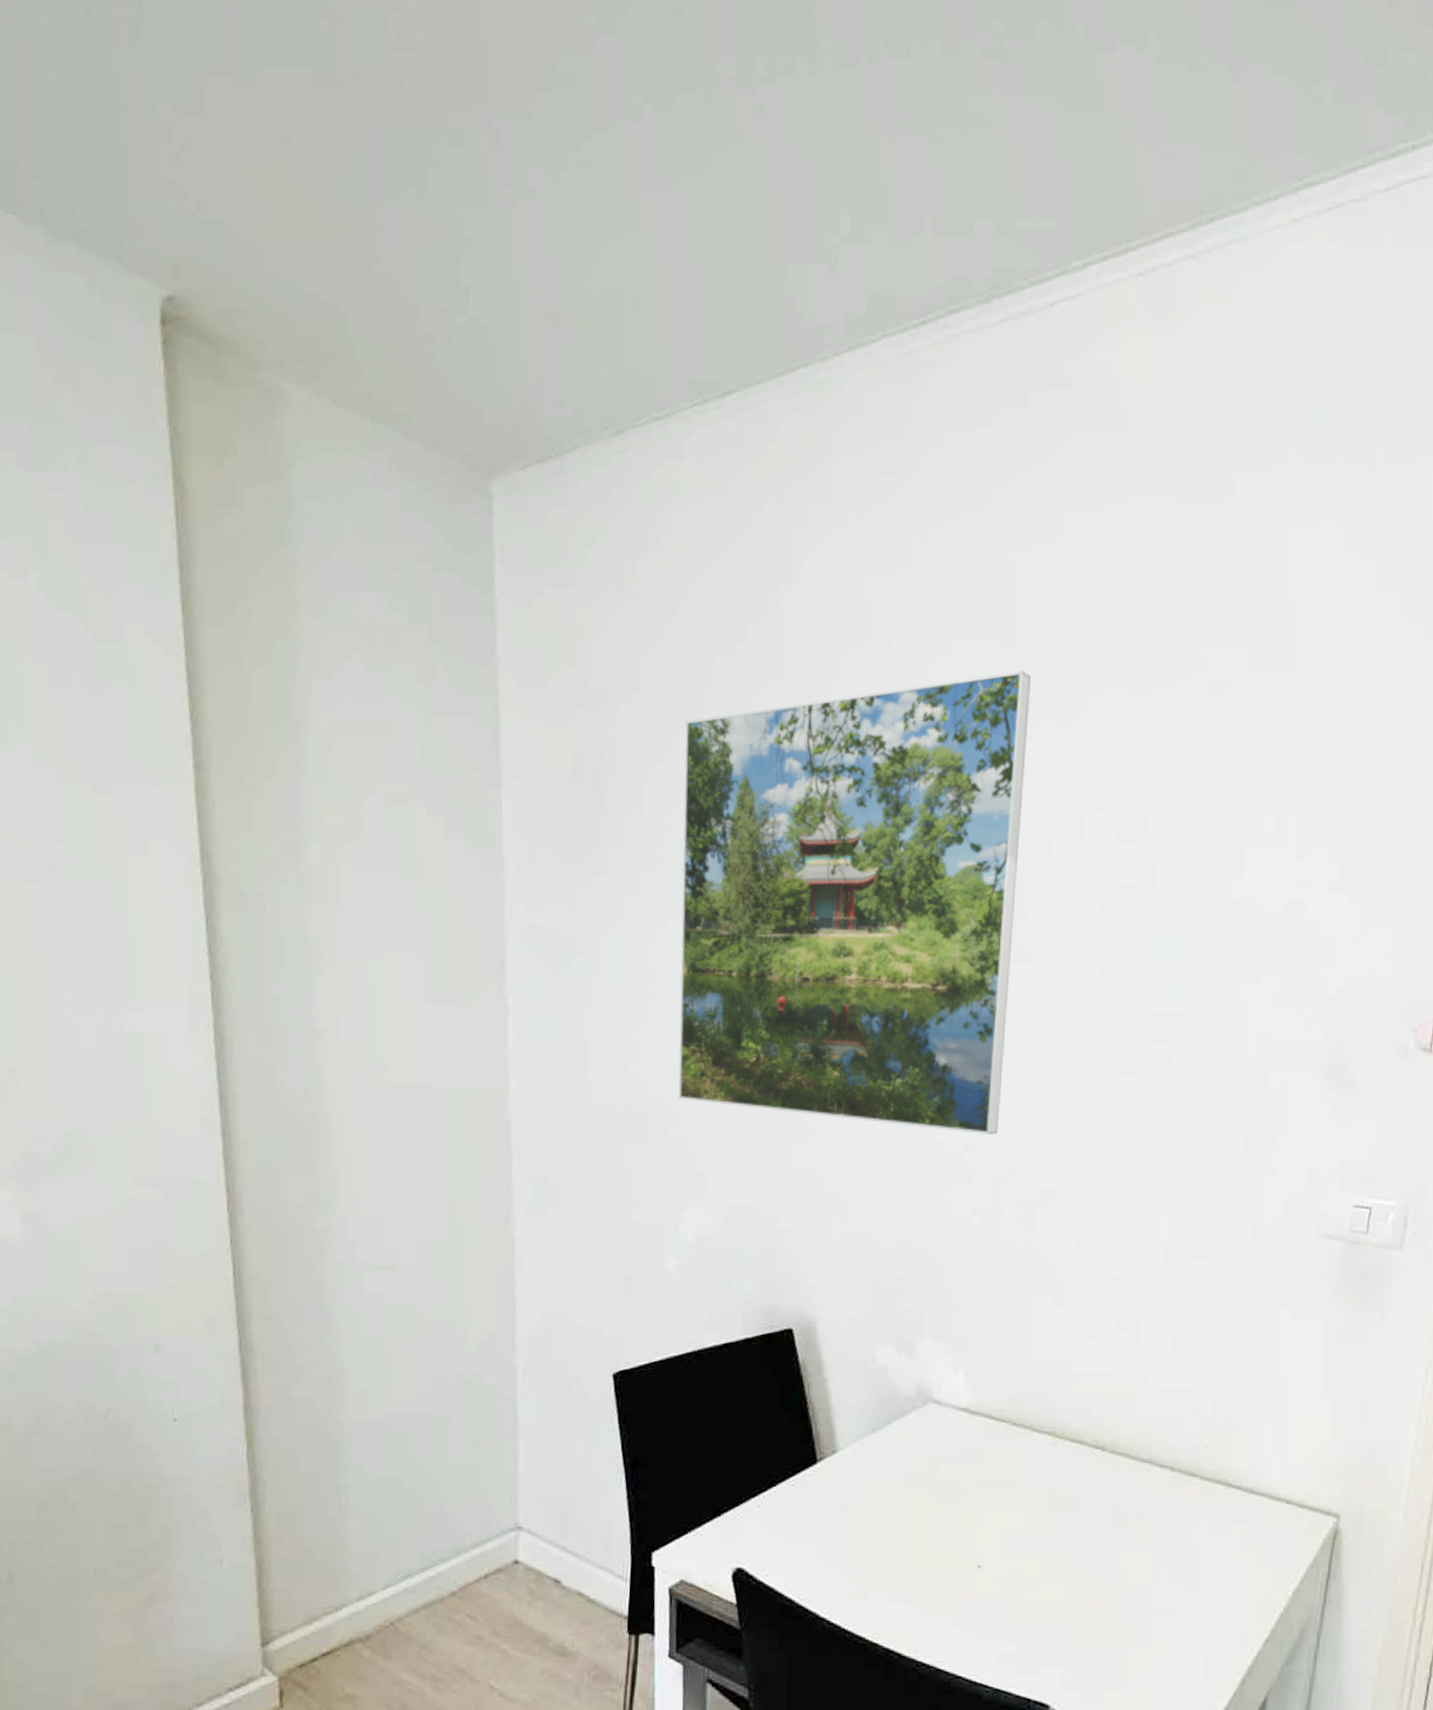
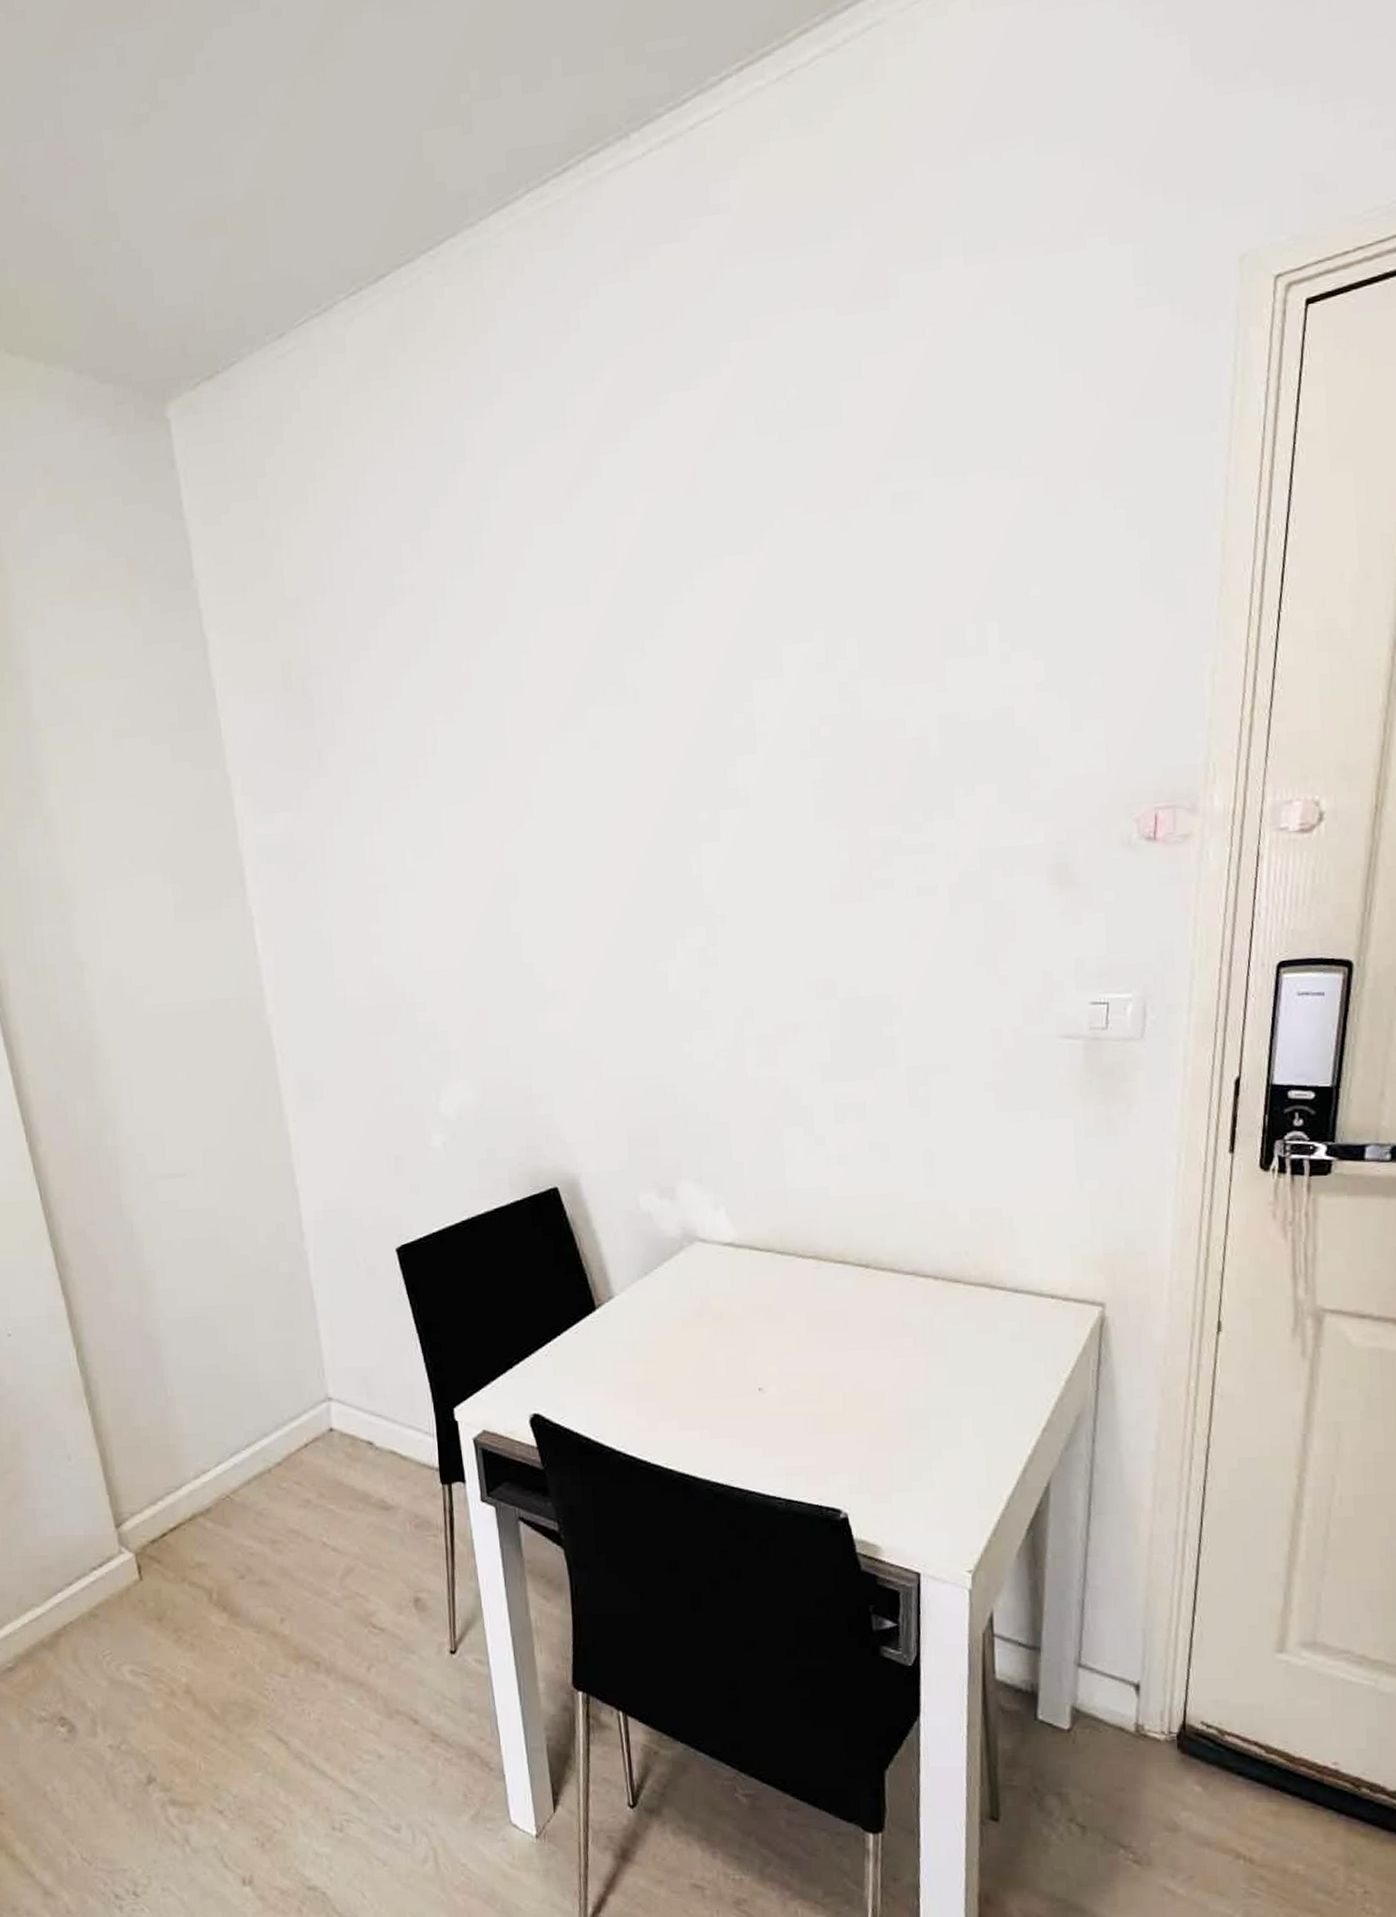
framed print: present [678,670,1031,1135] -> none [383,513,732,984]

